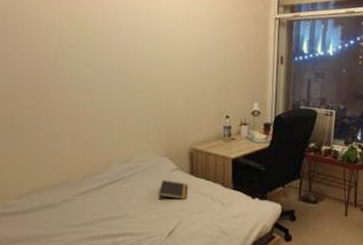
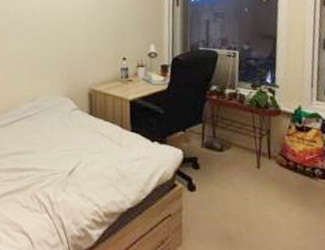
notepad: present [158,180,188,200] -> none [60,119,88,139]

